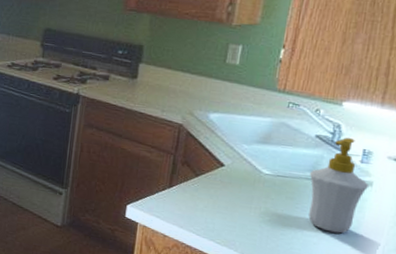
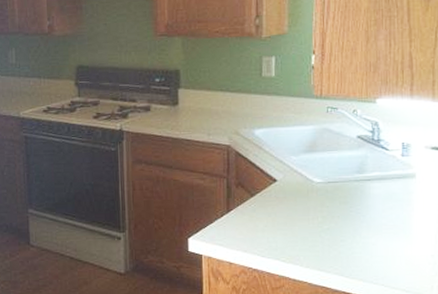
soap bottle: present [308,138,368,234] -> none [357,134,412,230]

